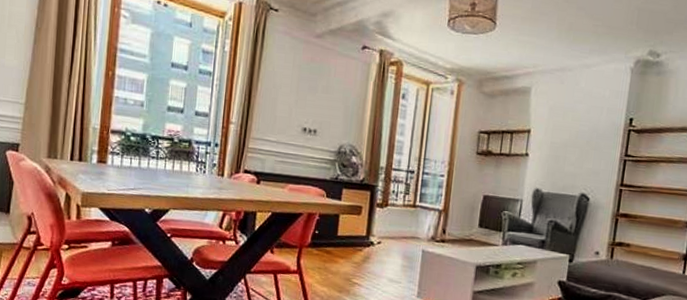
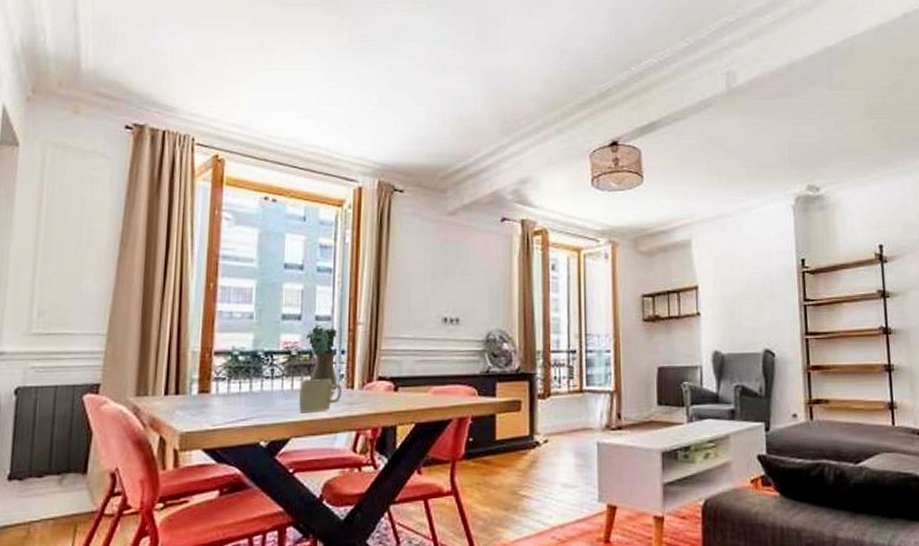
mug: none [178,163,214,192] -> present [299,378,342,413]
vase: none [187,117,213,182] -> present [307,323,338,398]

